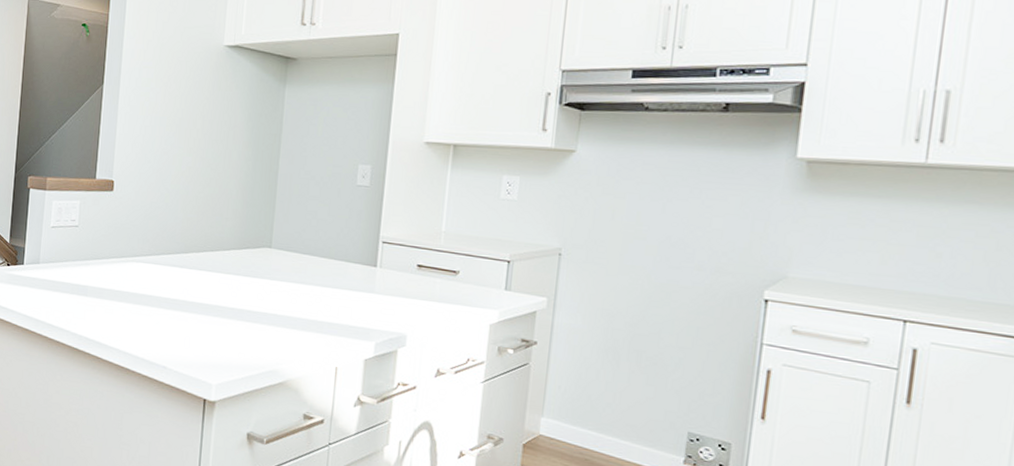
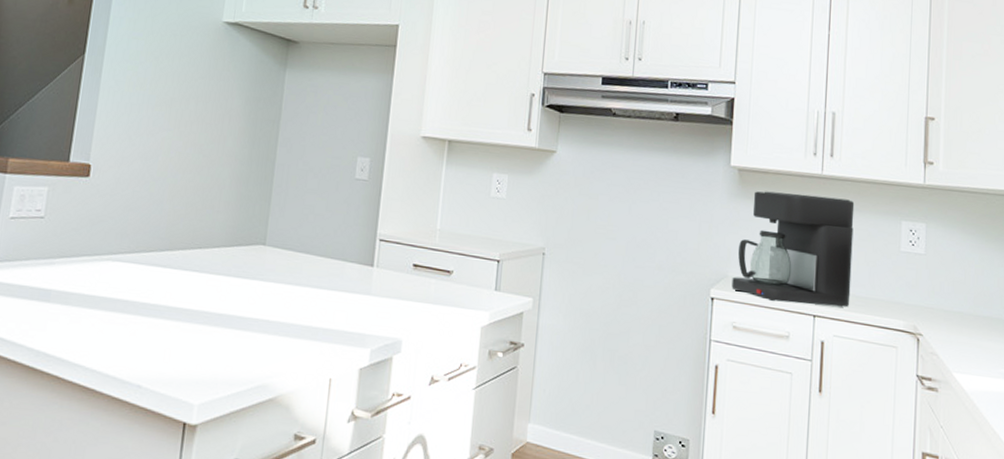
coffee maker: none [792,184,973,313] -> present [731,191,855,308]

